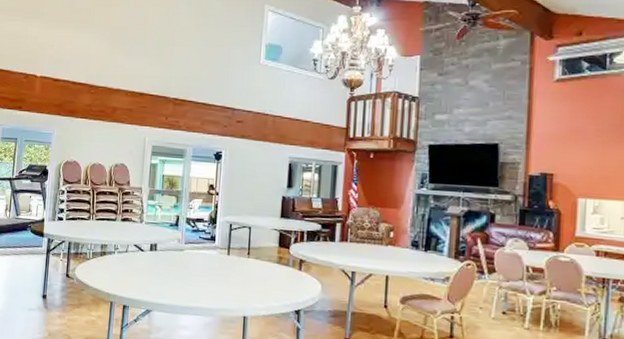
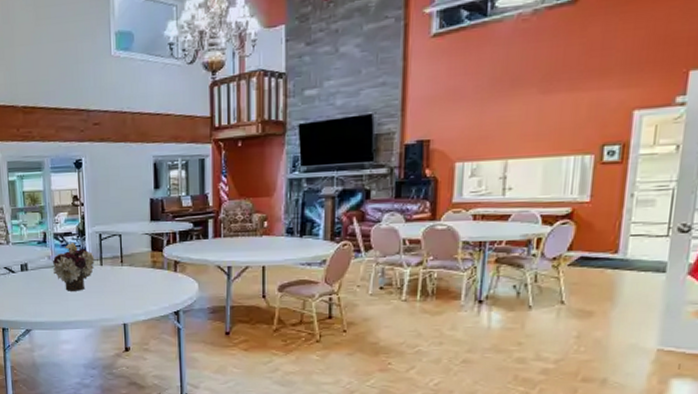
flower arrangement: none [180,229,223,278] -> present [52,243,95,291]

